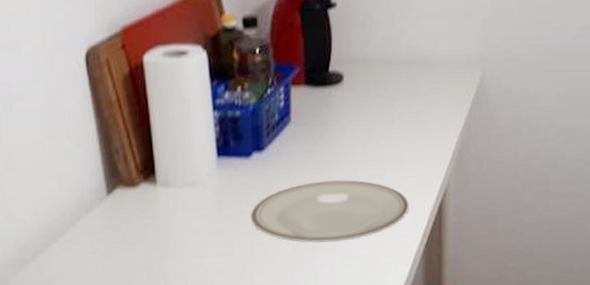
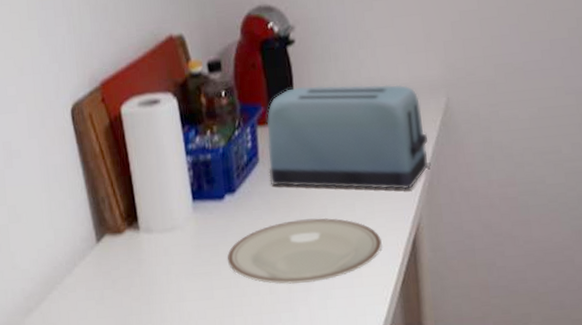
toaster: none [300,50,460,157] -> present [266,84,429,190]

